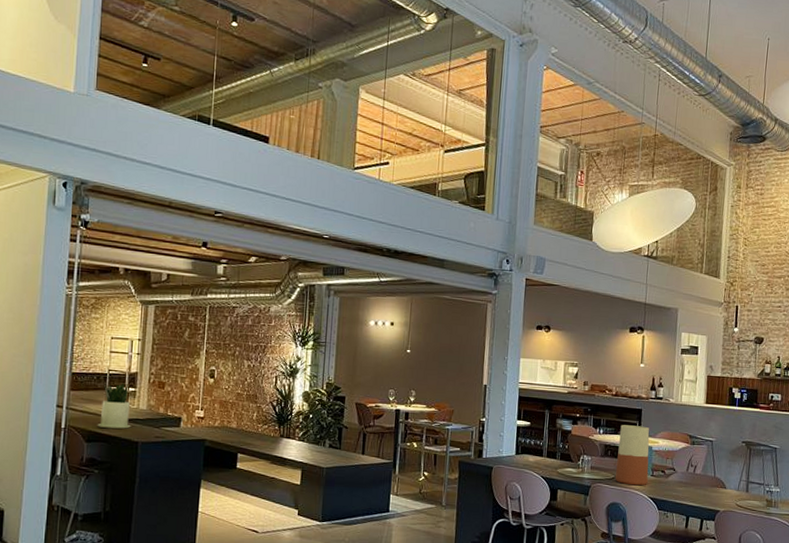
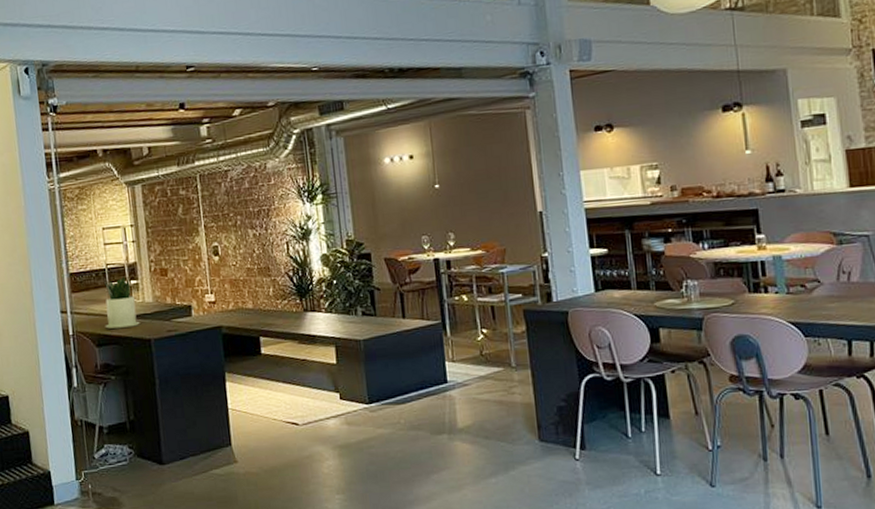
vase: present [615,425,650,486] -> none [731,230,783,310]

